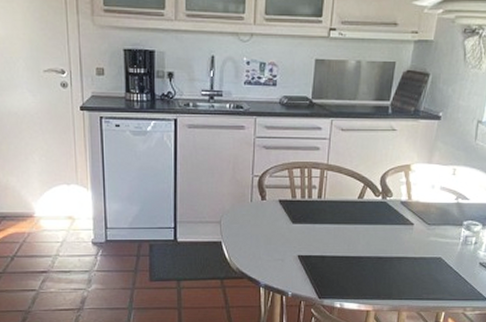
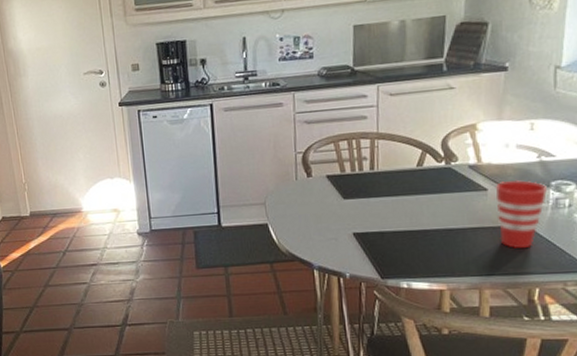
cup: none [419,217,461,277] -> present [495,179,548,248]

